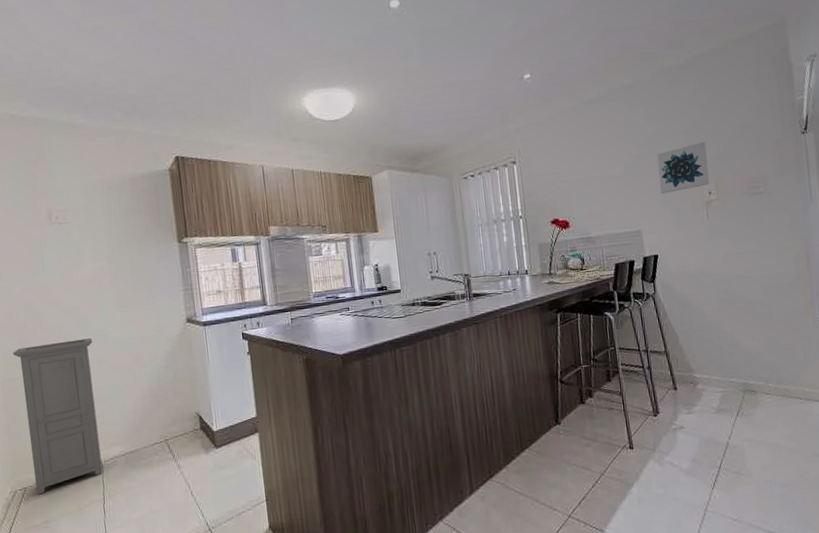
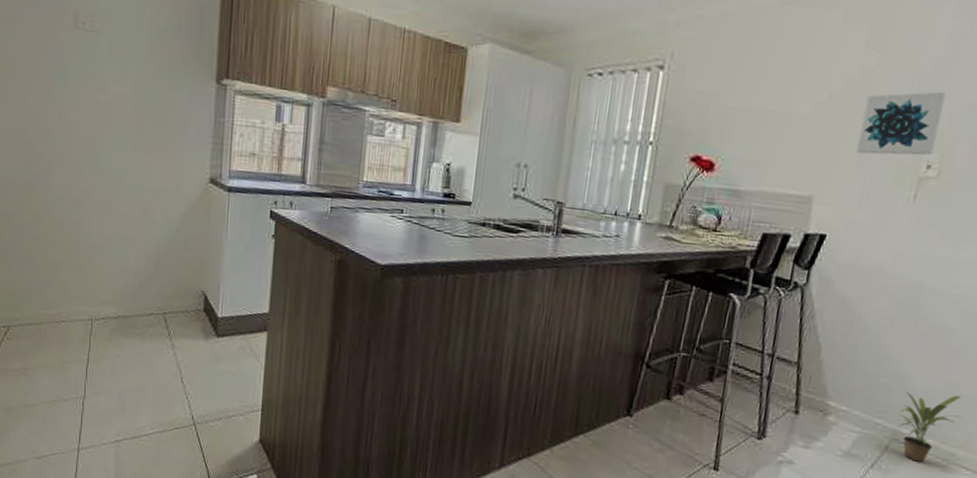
cabinet: present [13,338,103,495] -> none [16,169,102,338]
potted plant: none [742,347,785,403] -> present [898,392,962,463]

